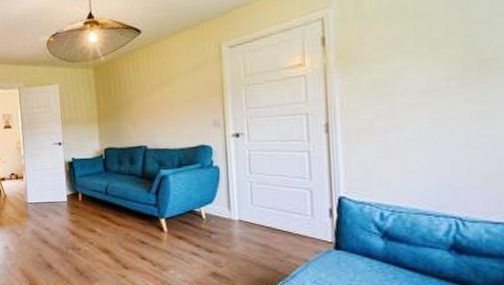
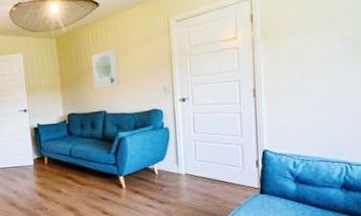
wall art: none [131,78,163,123] -> present [91,48,120,90]

